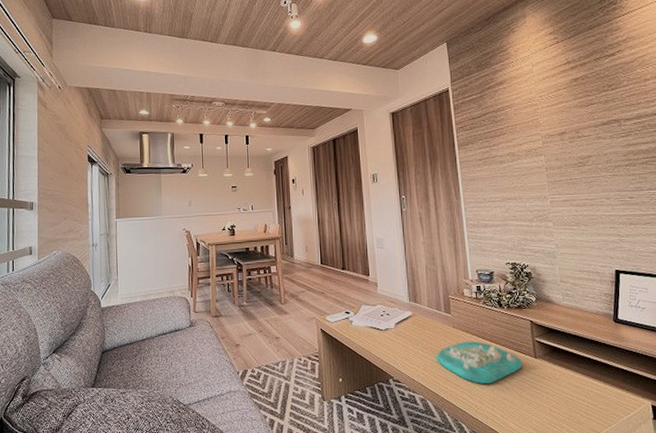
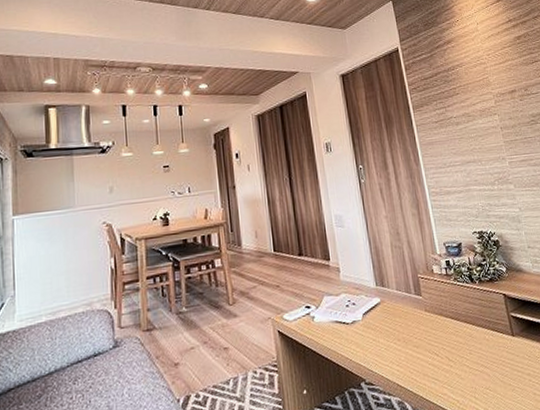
decorative tray: present [436,341,523,384] -> none [410,324,501,374]

